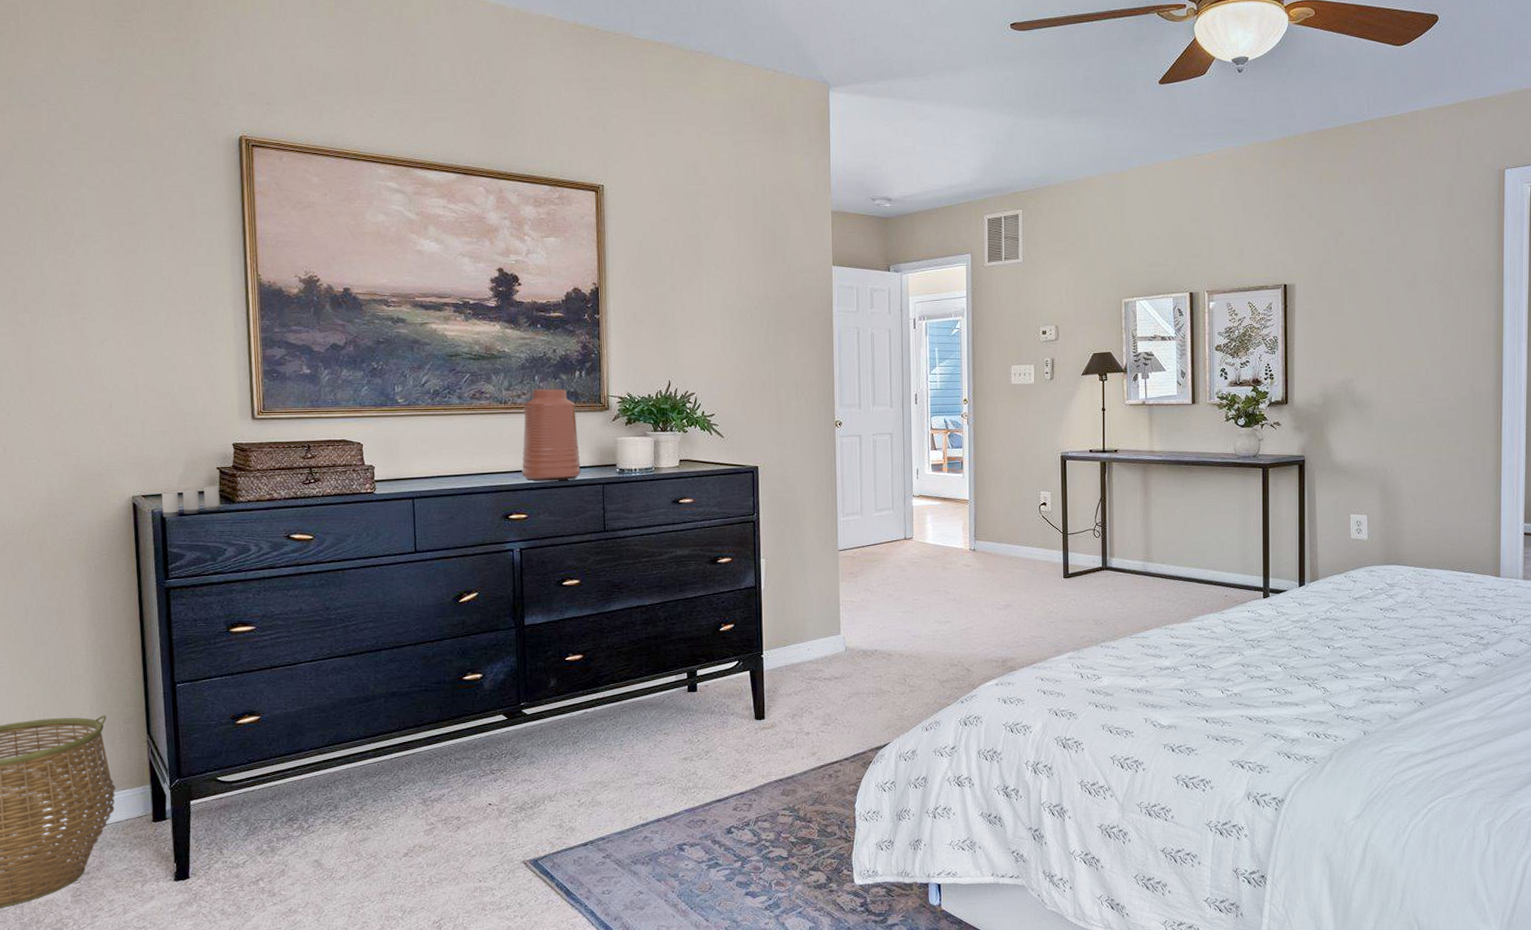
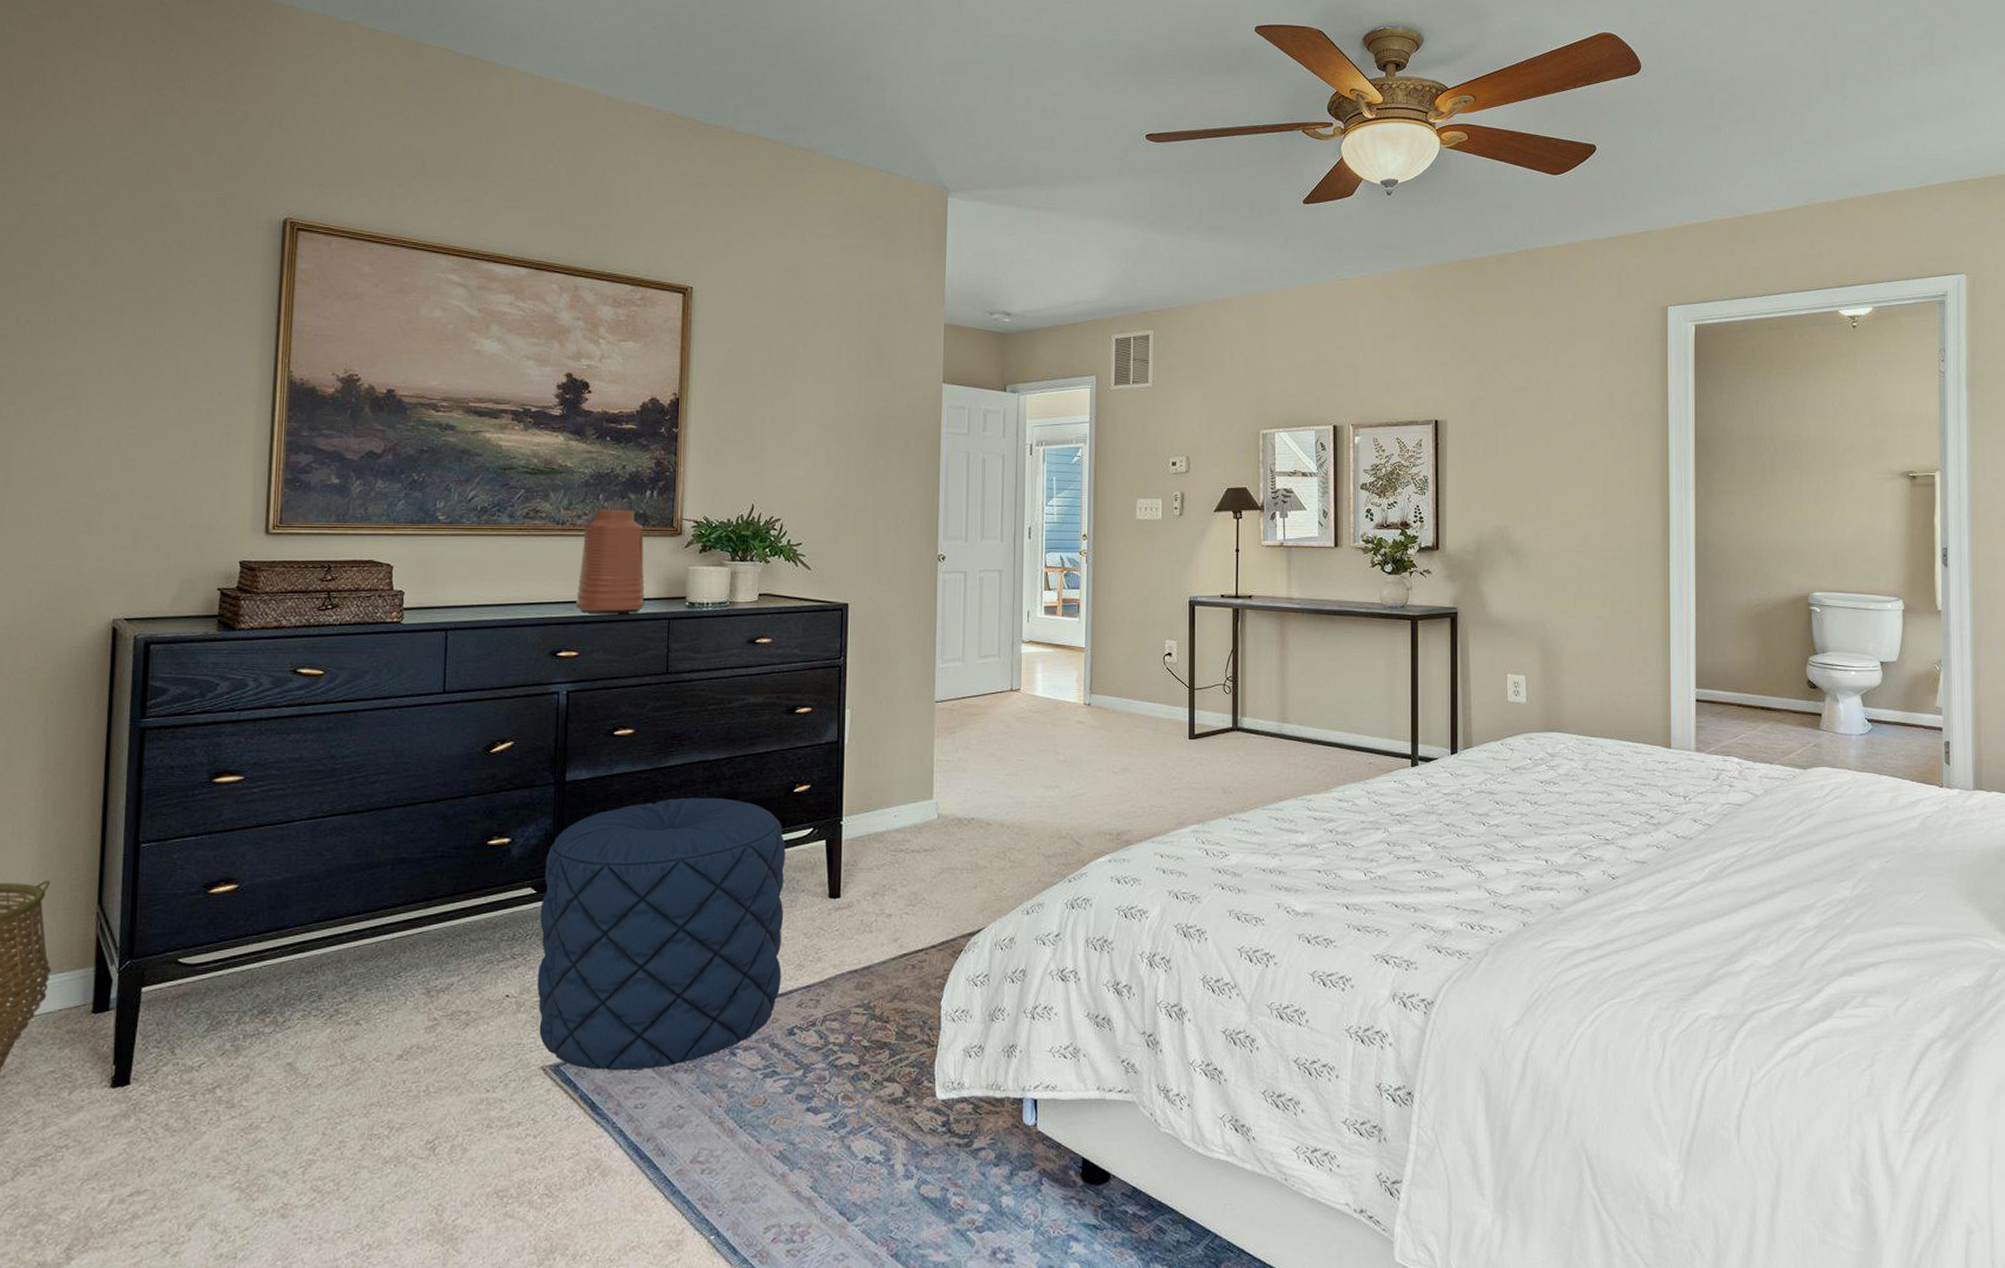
toilet paper roll: present [161,485,220,518] -> none [146,608,218,646]
pouf: none [512,636,718,864] -> present [537,797,786,1071]

